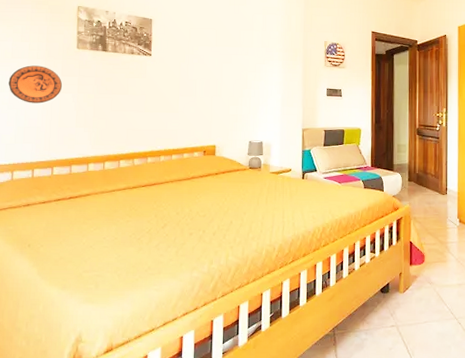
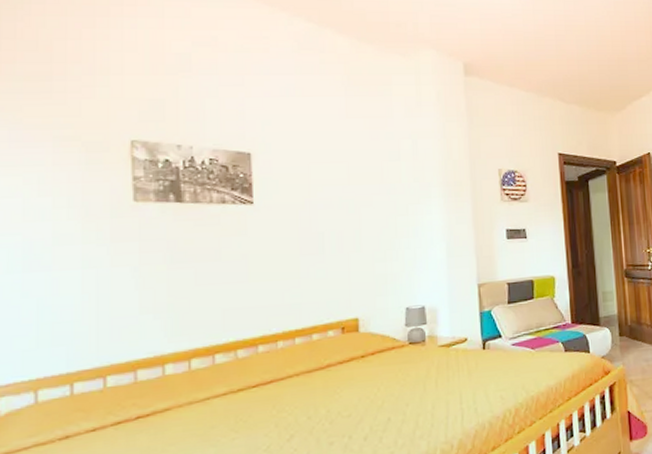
decorative plate: present [8,65,63,104] -> none [20,230,114,287]

